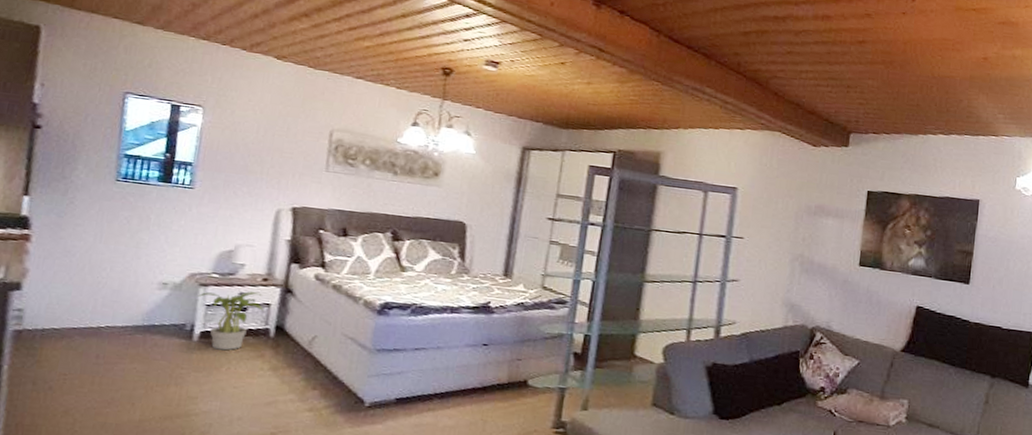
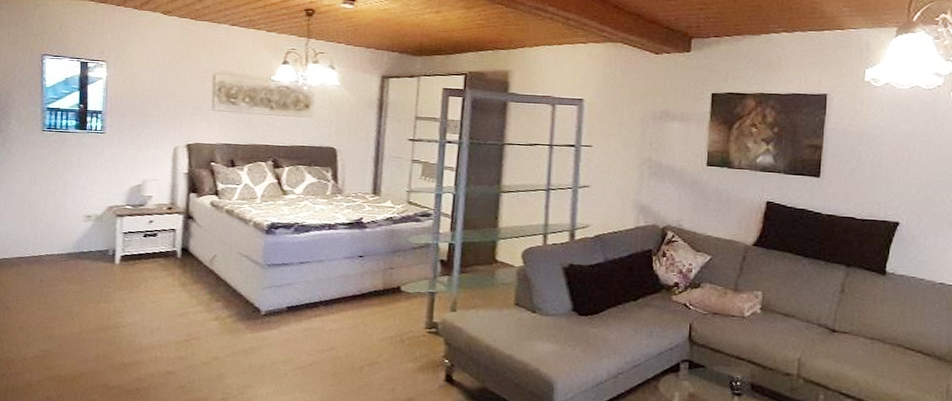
potted plant: present [197,291,264,351] -> none [116,219,171,271]

